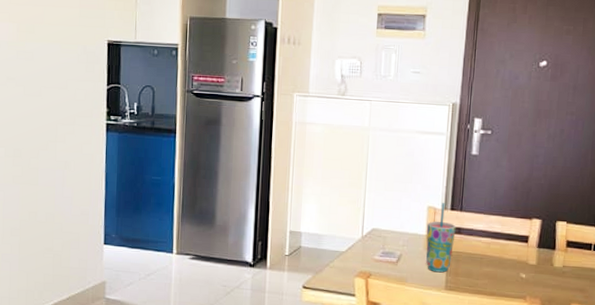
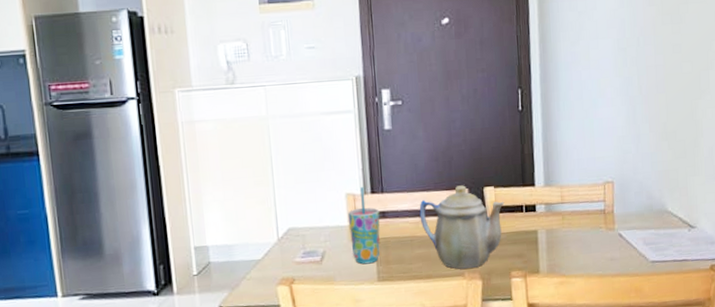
teapot: none [492,216,575,294] -> present [419,185,505,269]

